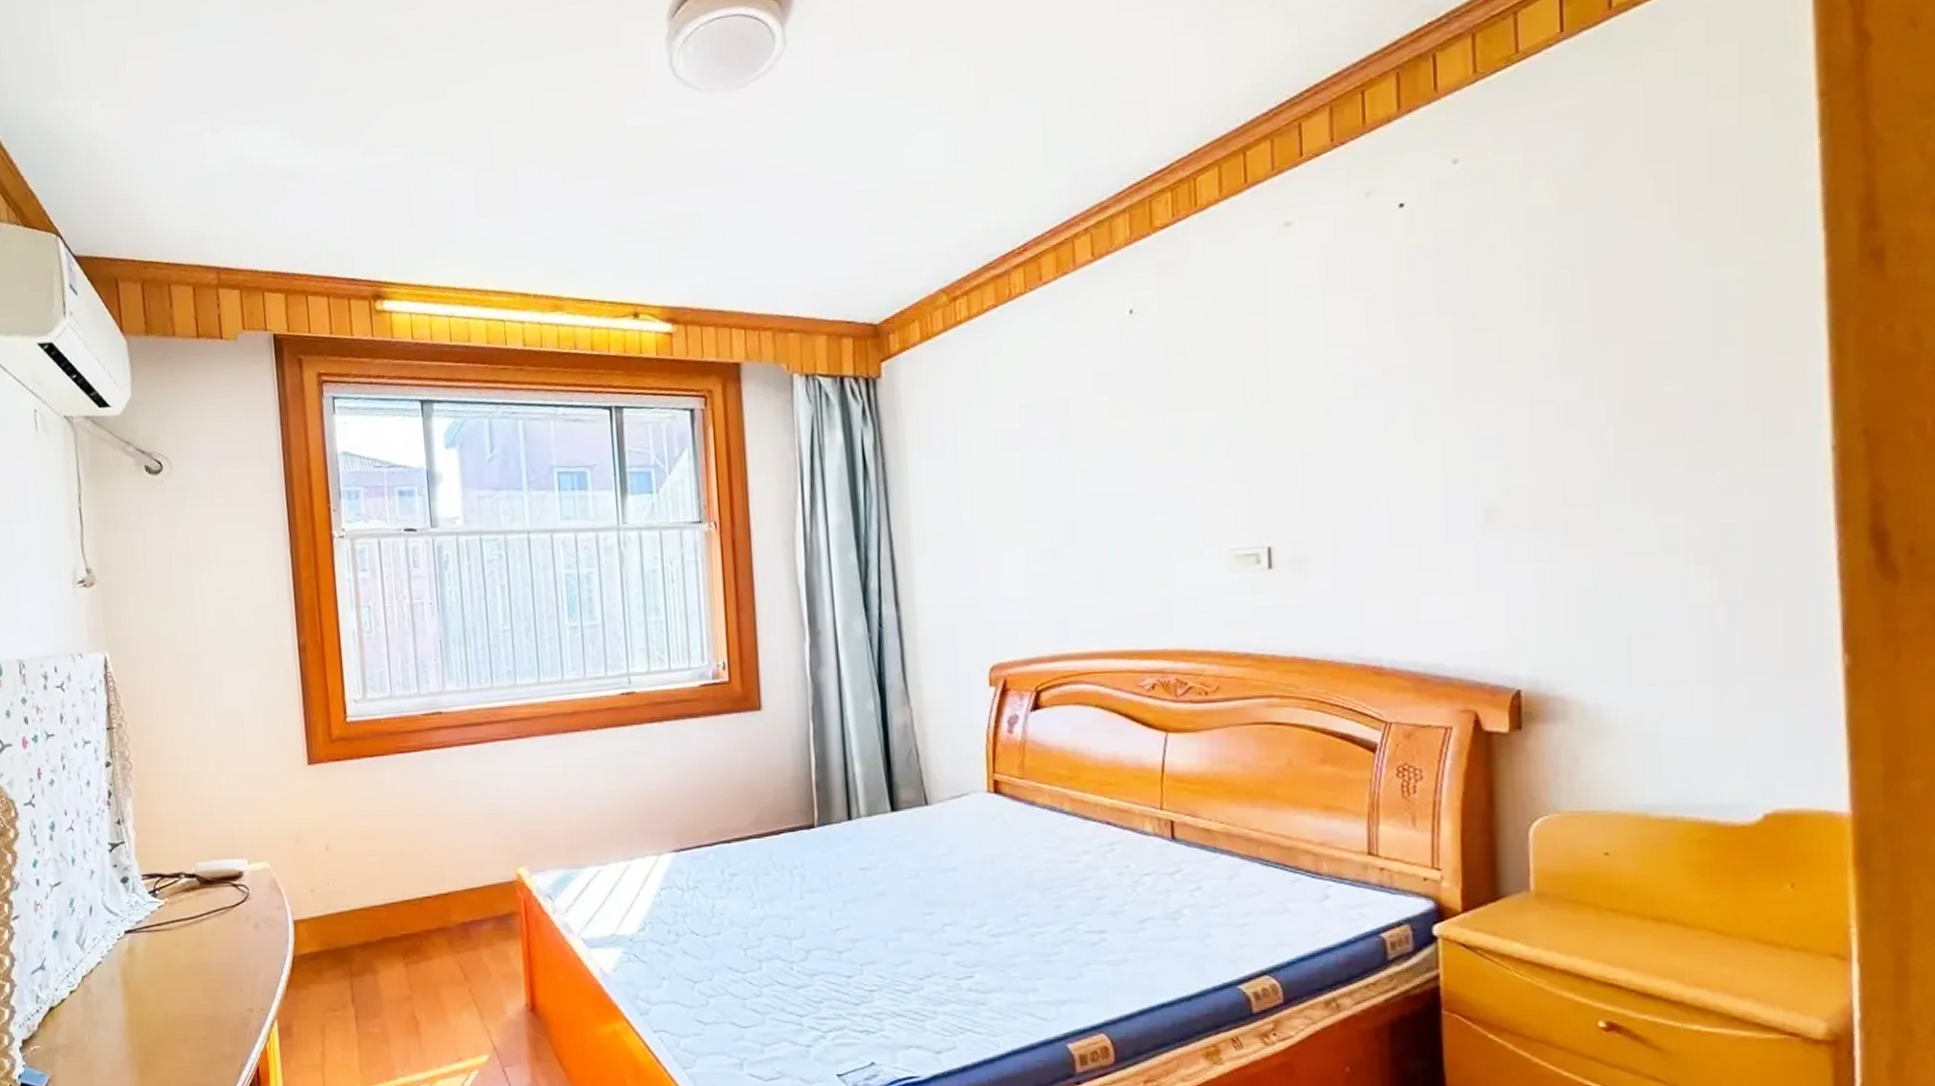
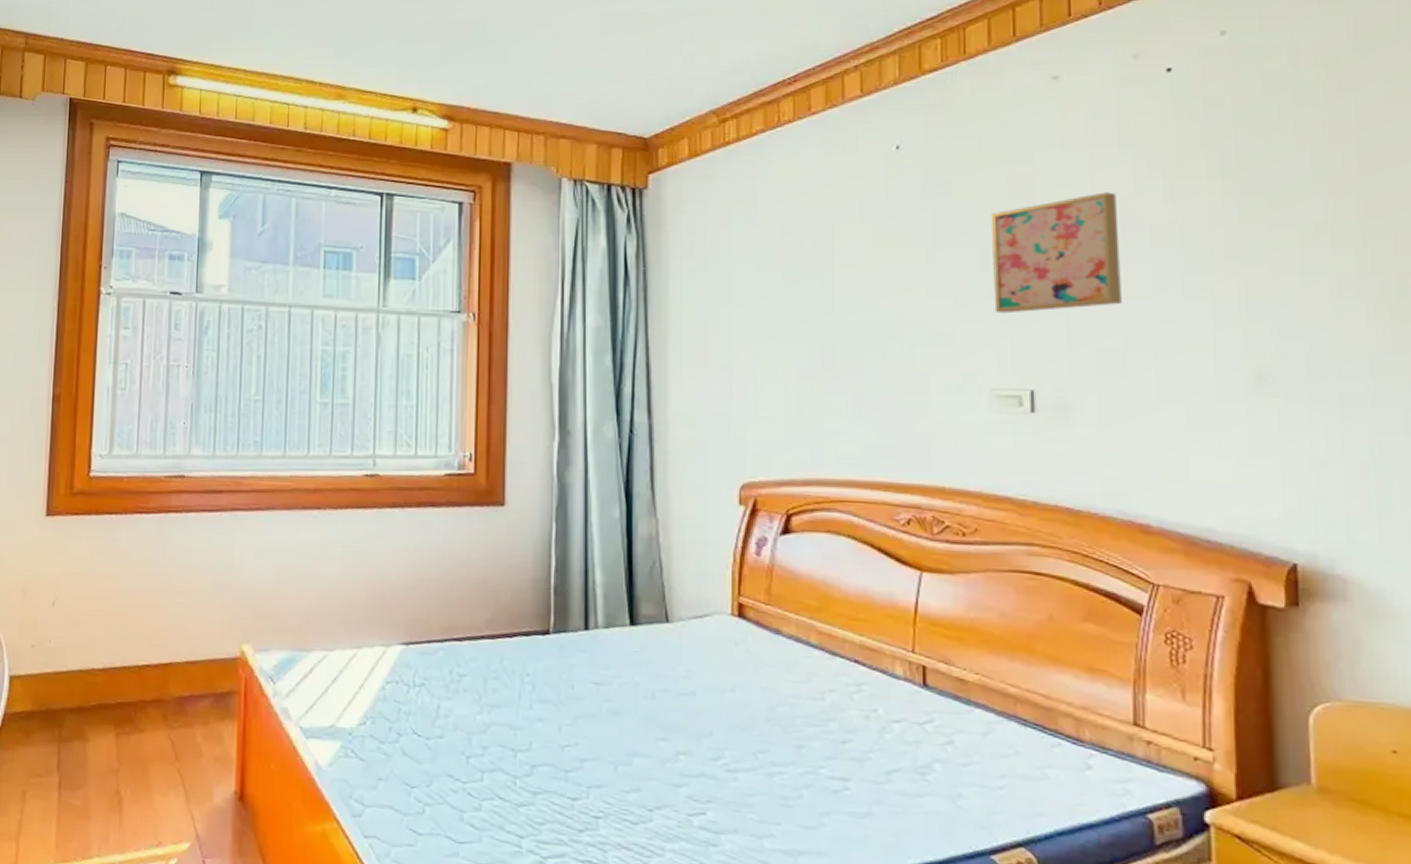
wall art: none [1227,339,1355,474] -> present [992,192,1122,314]

